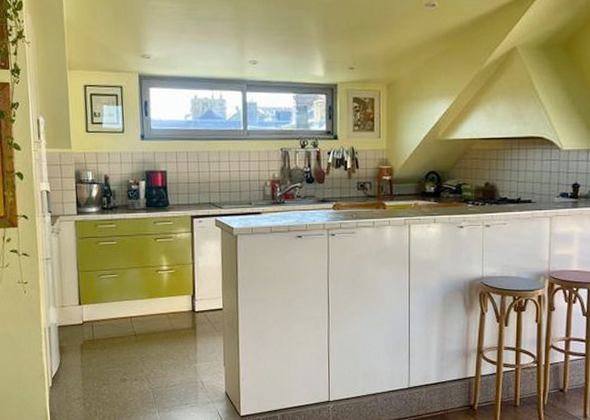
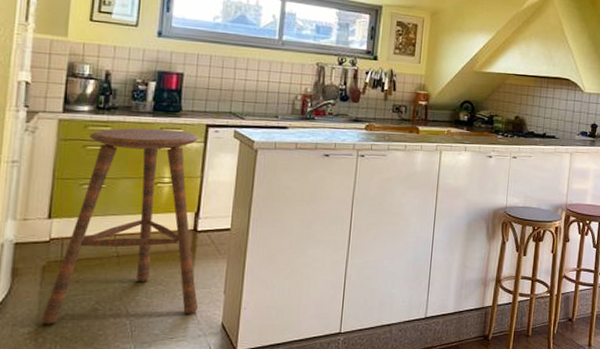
bar stool: none [86,223,205,392] -> present [41,127,199,325]

